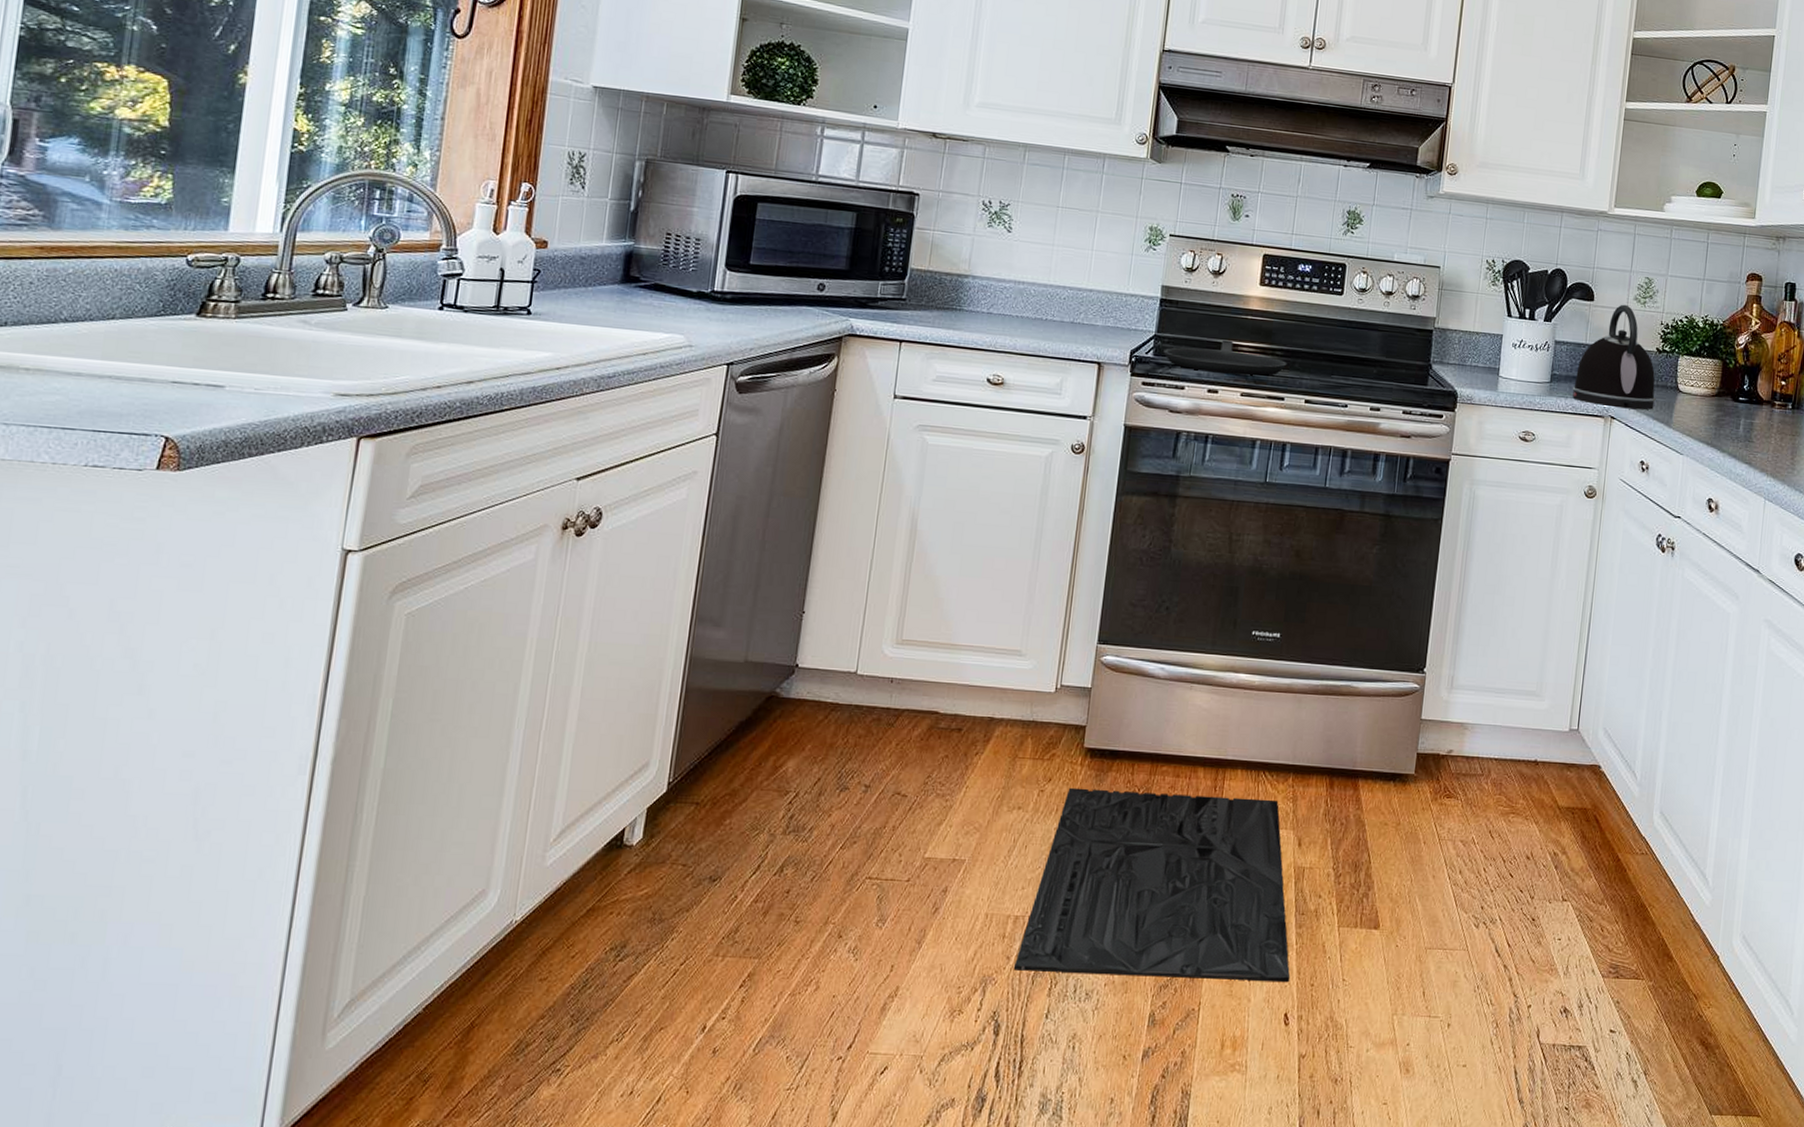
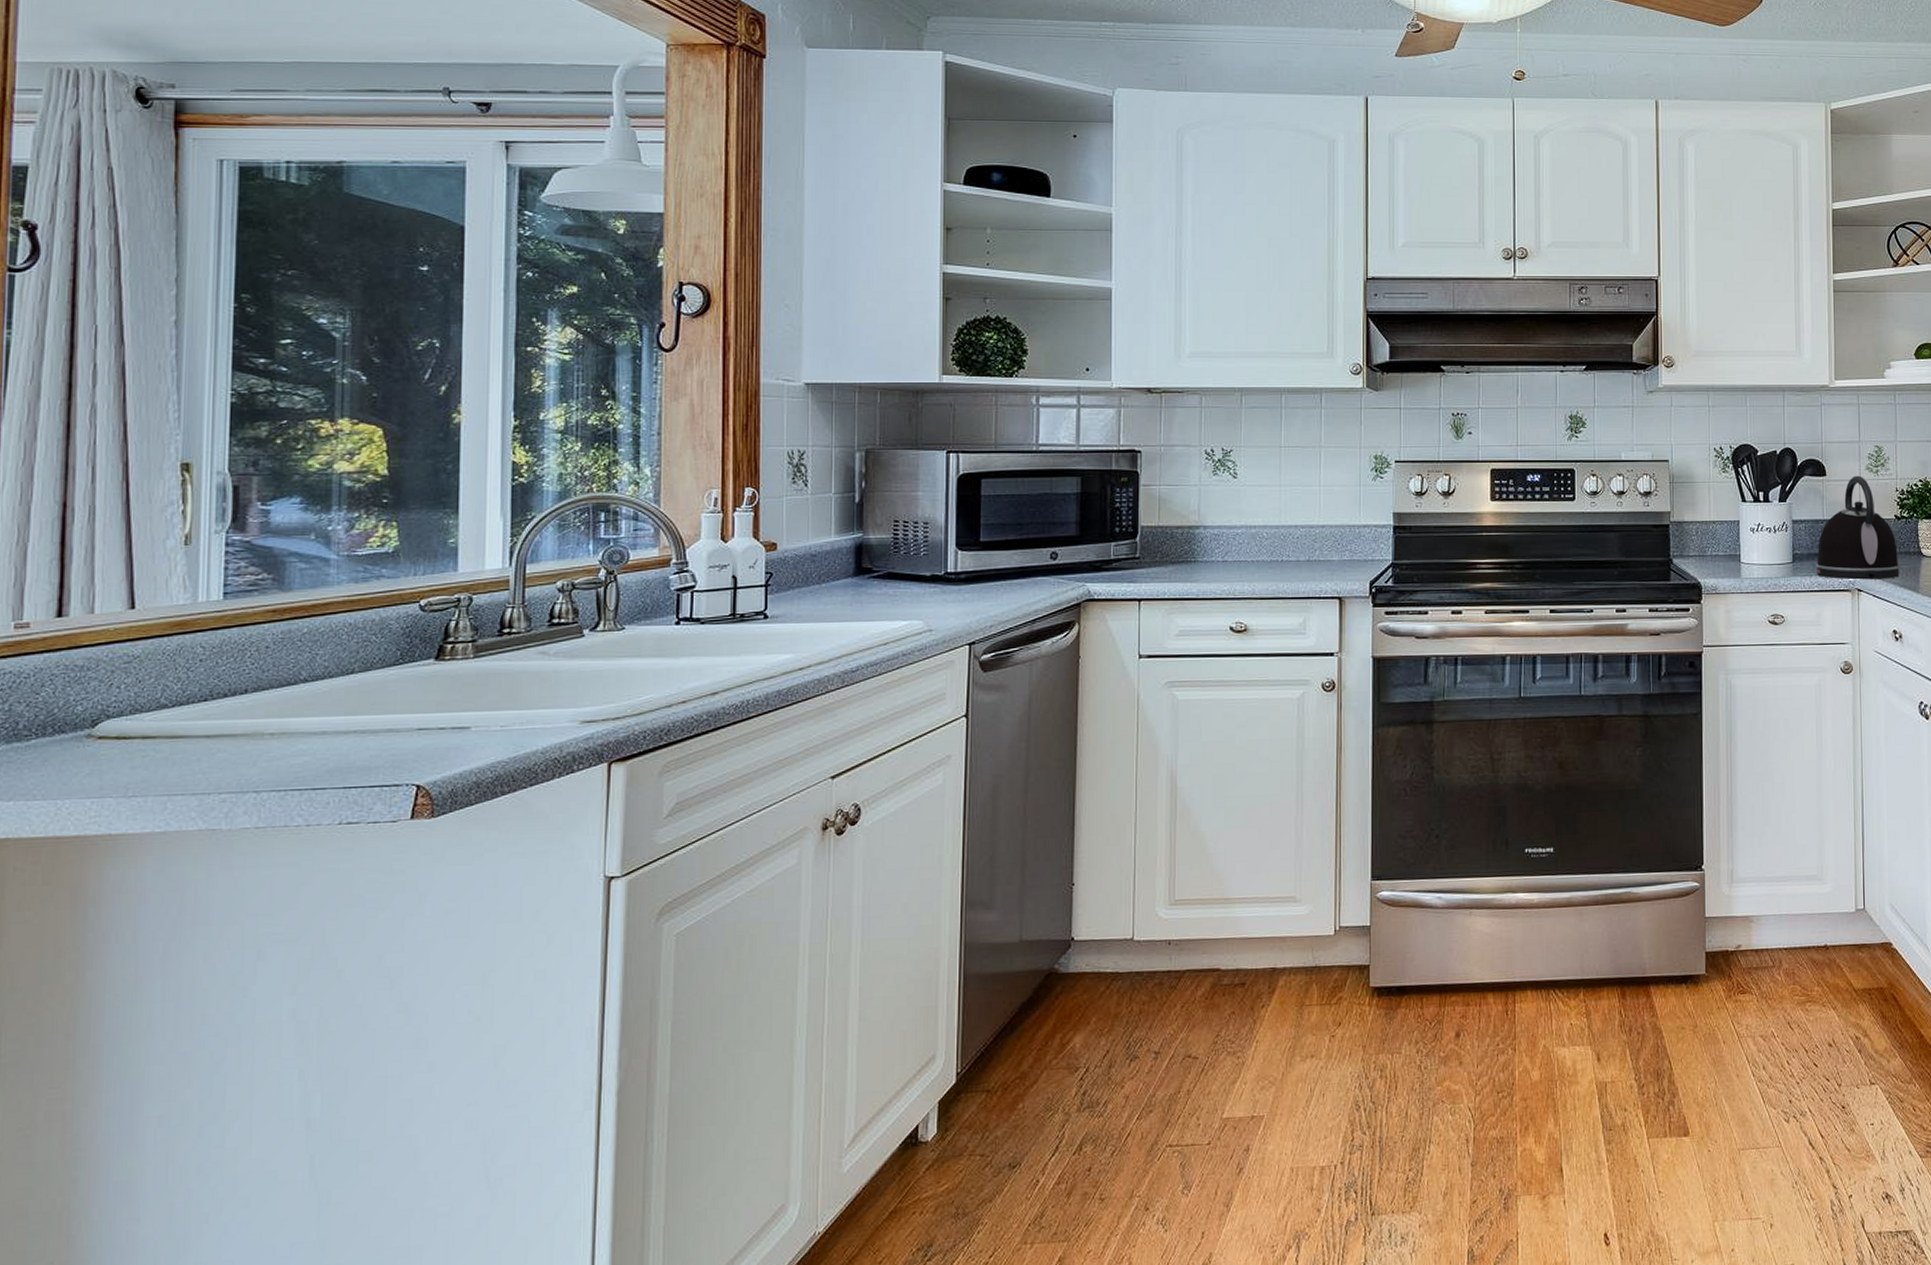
floor mat: present [1013,787,1290,982] -> none [1325,1017,1606,1222]
frying pan: present [1163,340,1287,376] -> none [1403,559,1528,594]

